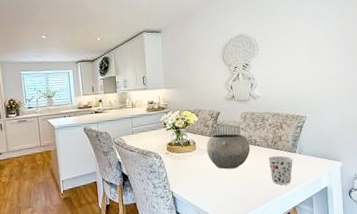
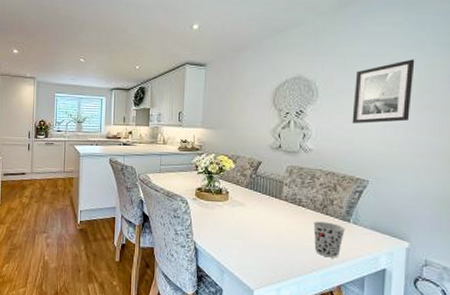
bowl: present [206,133,251,170] -> none [240,186,293,229]
wall art: none [286,12,330,70] -> present [352,59,415,123]

